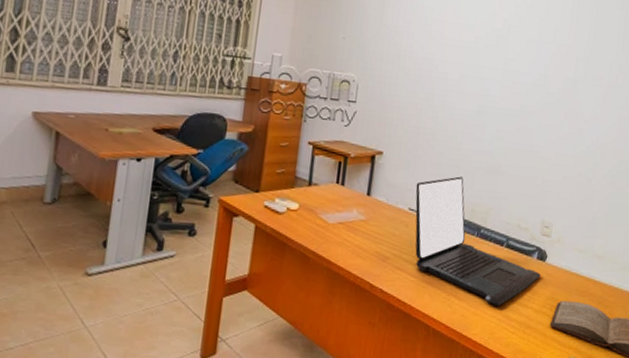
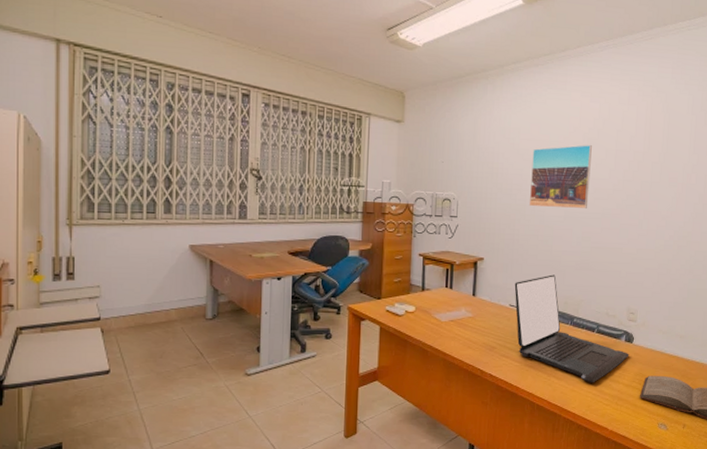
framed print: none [438,31,512,104] -> present [528,144,592,209]

